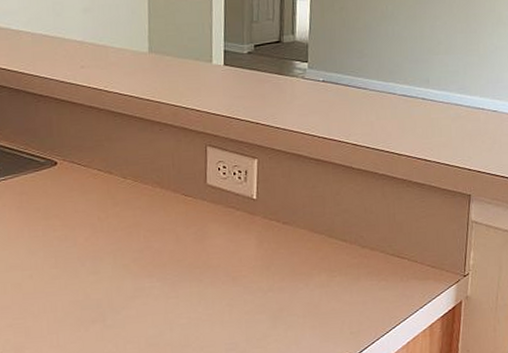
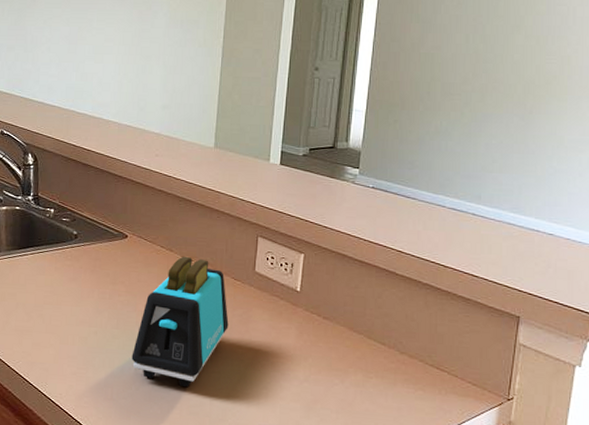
toaster: none [76,177,183,319] -> present [131,256,229,388]

